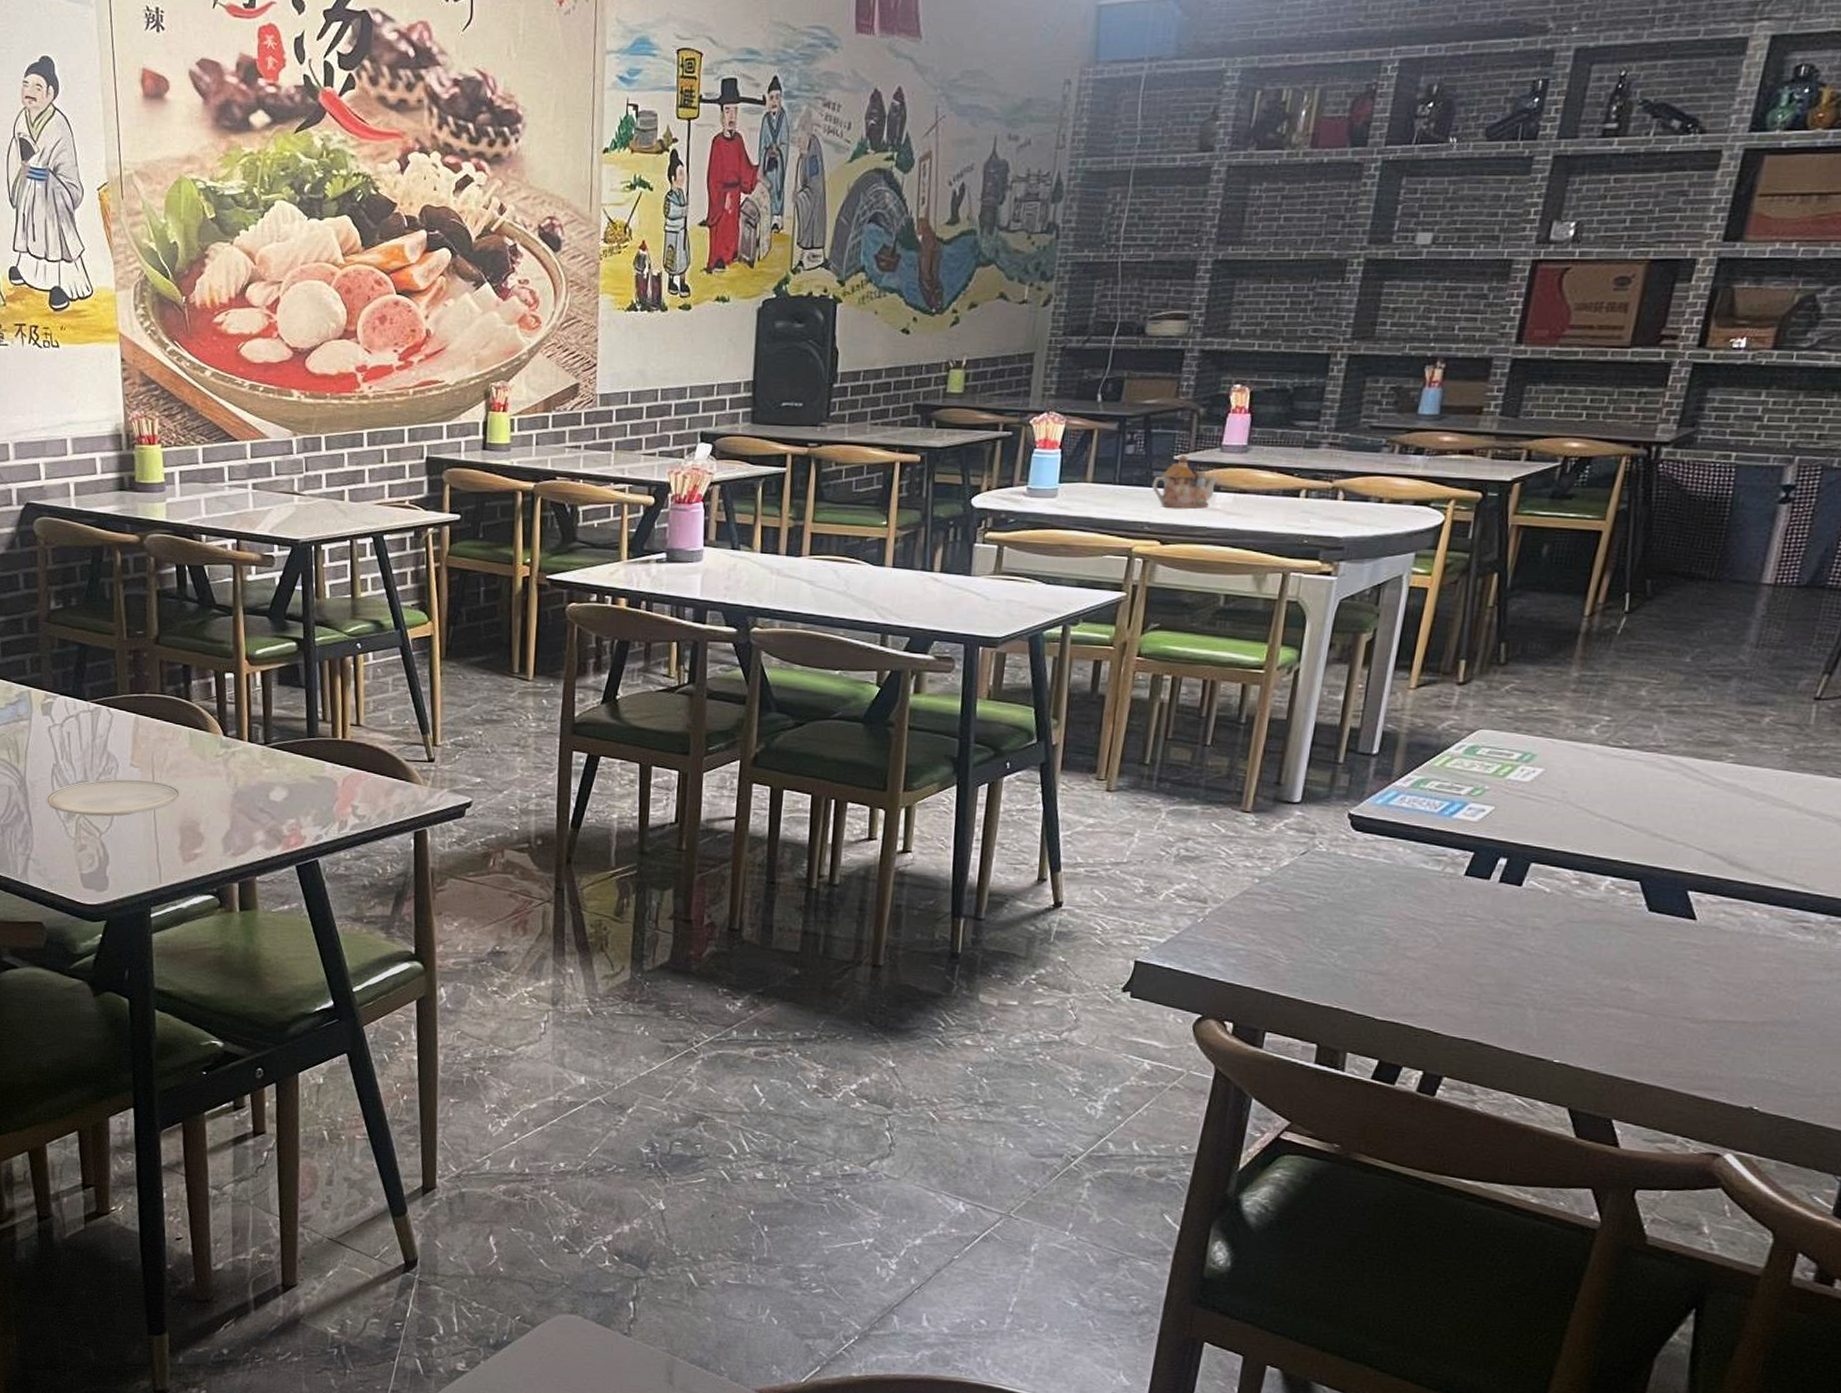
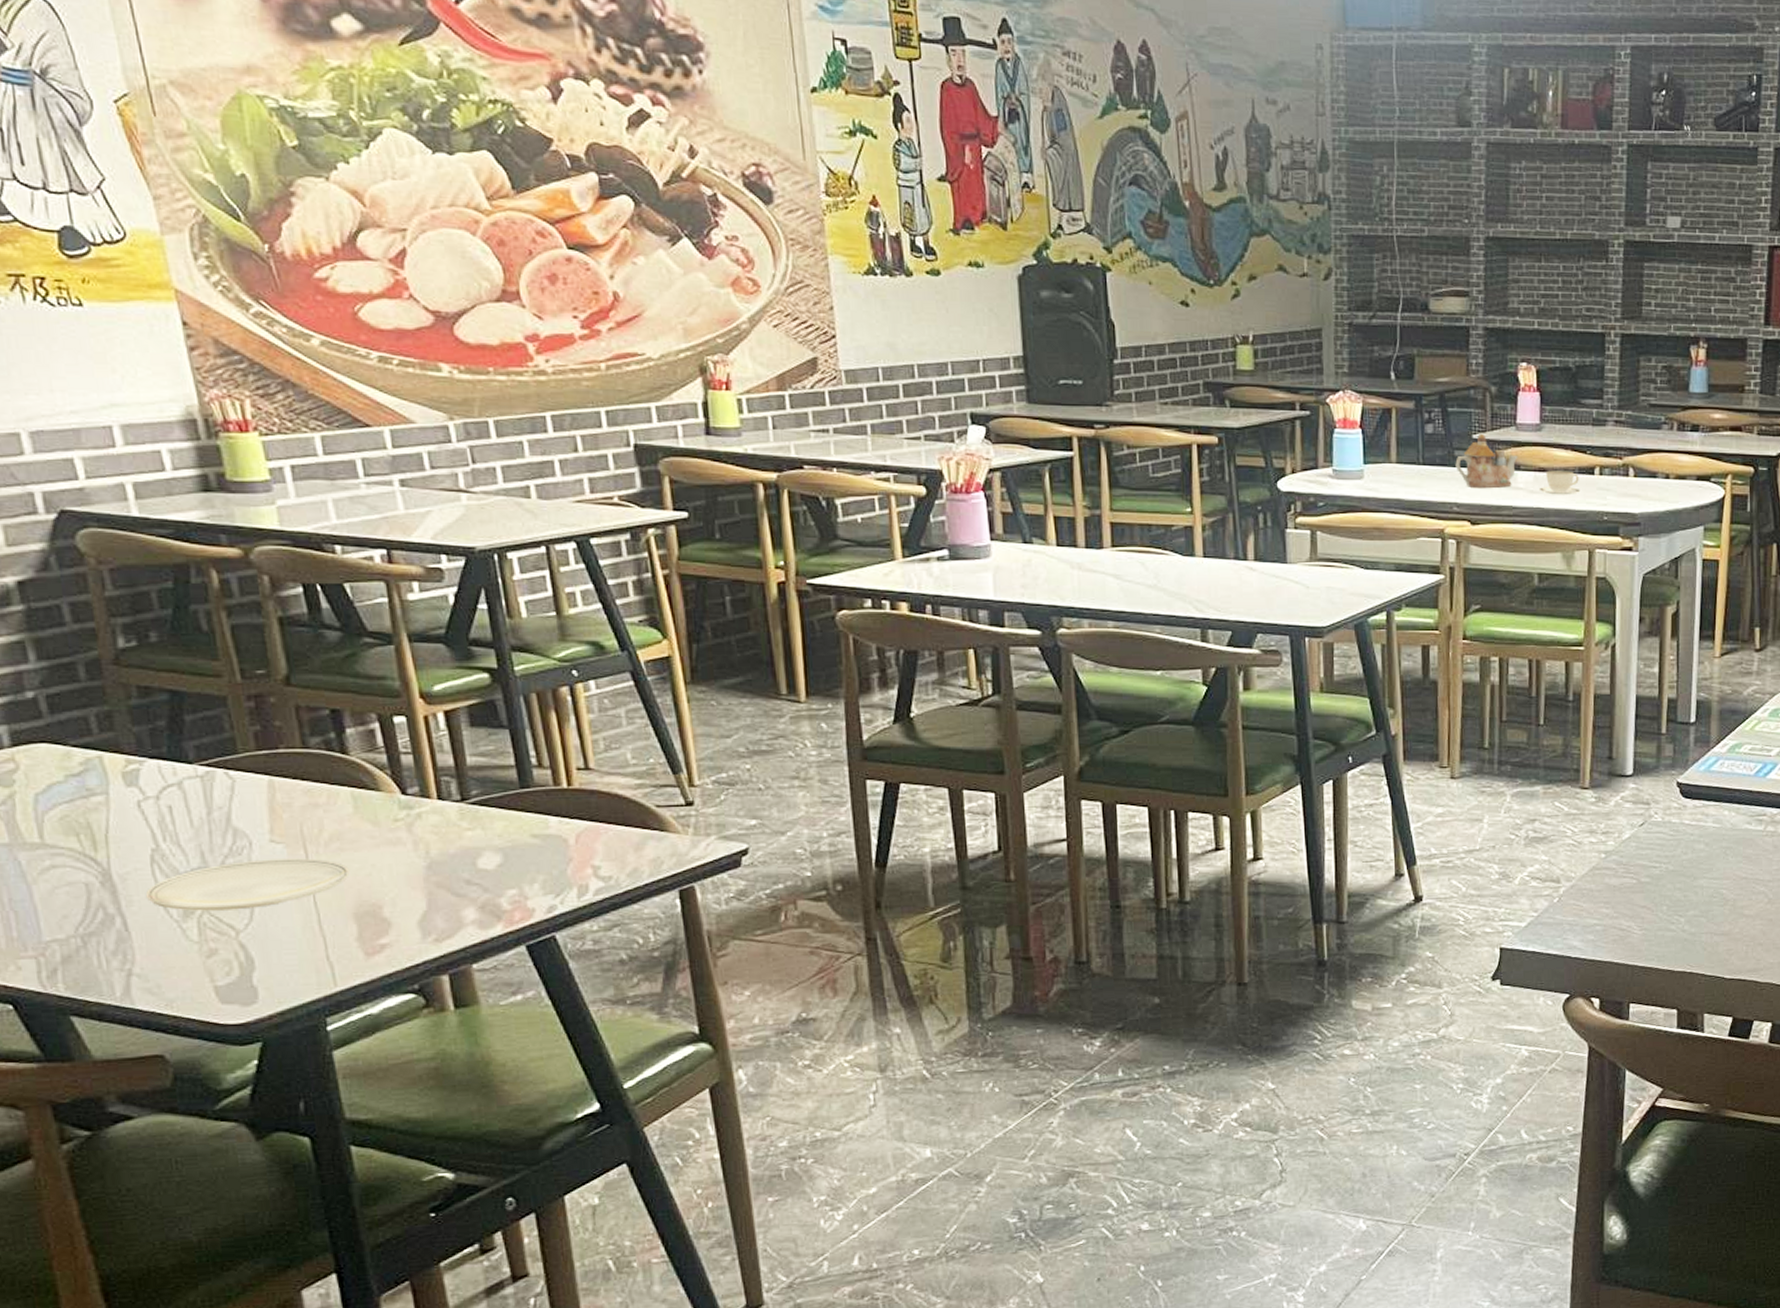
teacup: none [1238,492,1282,518] -> present [1540,470,1581,495]

